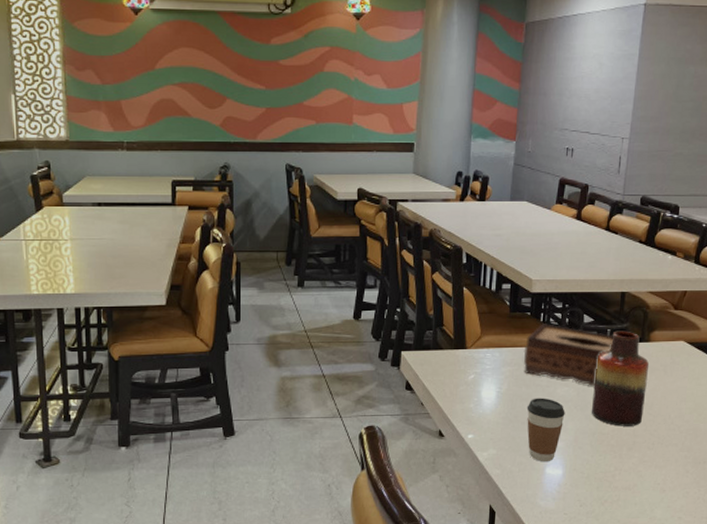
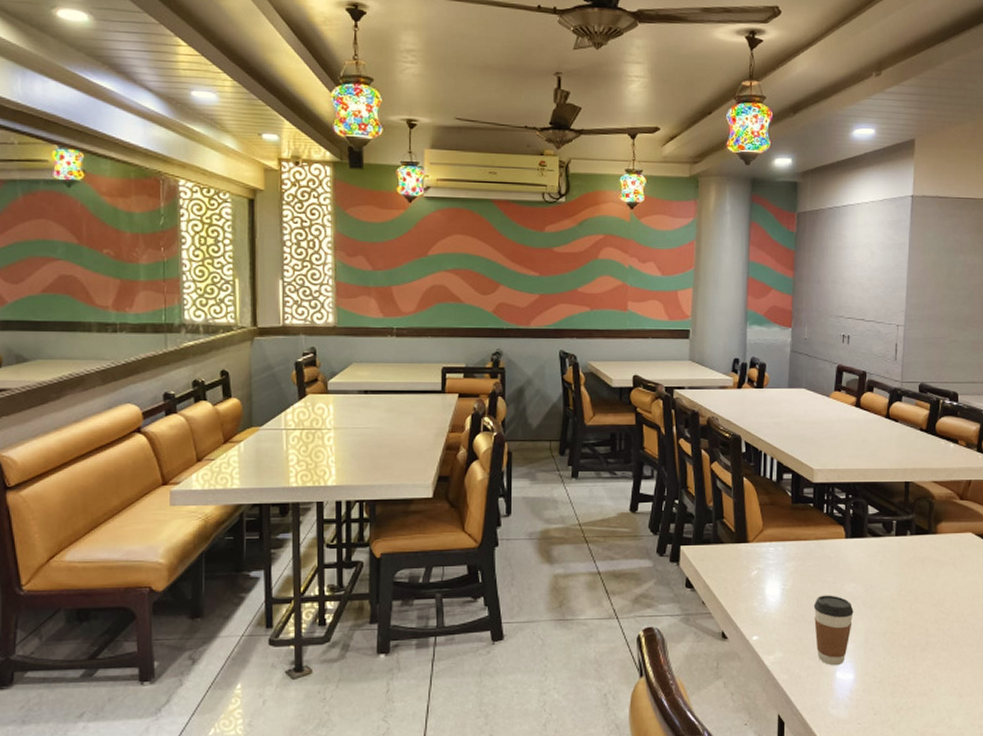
tissue box: present [523,322,613,386] -> none [808,514,899,582]
vase: present [592,330,649,426] -> none [881,522,938,625]

